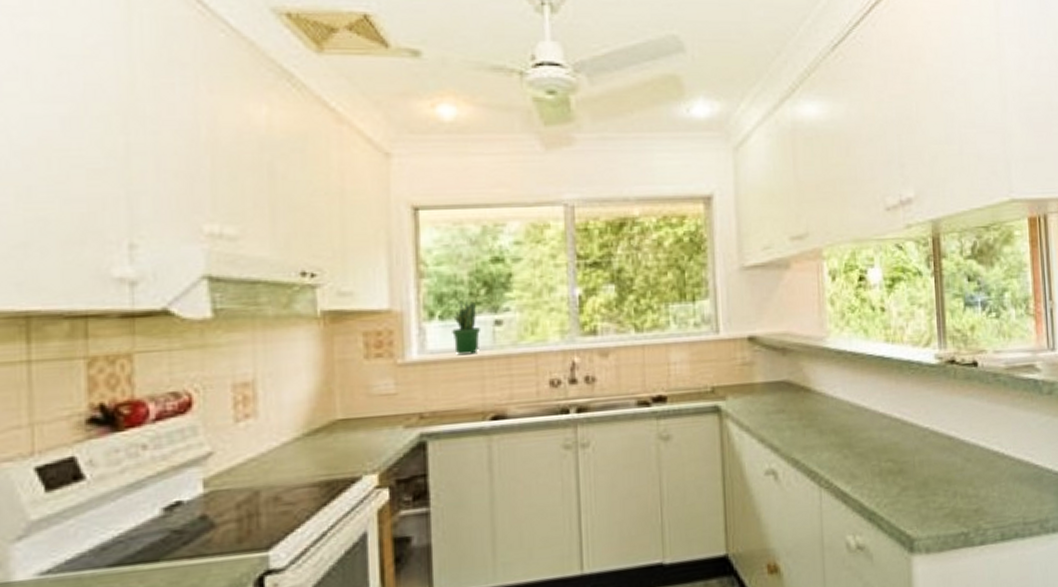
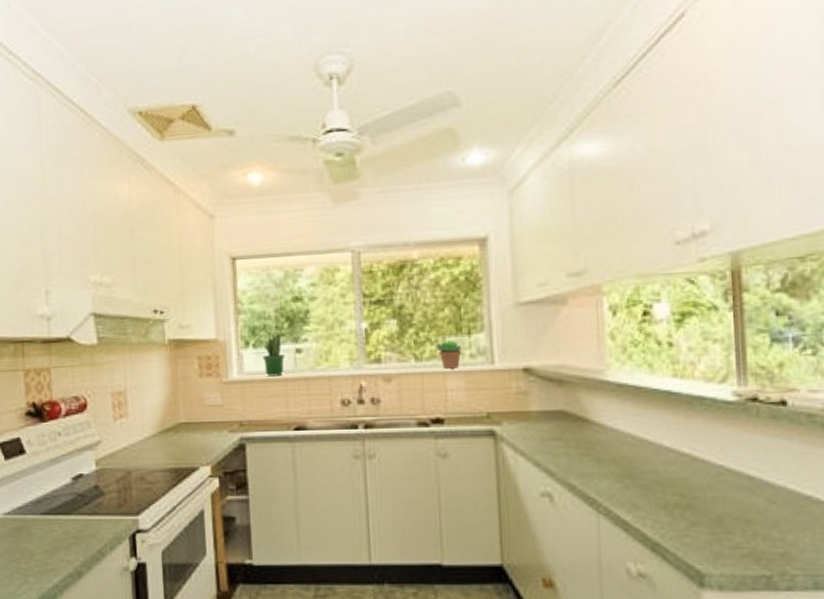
succulent plant: none [656,308,687,340] -> present [434,340,463,369]

